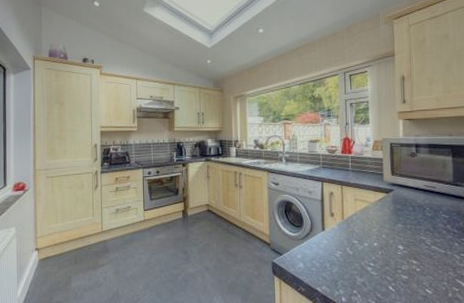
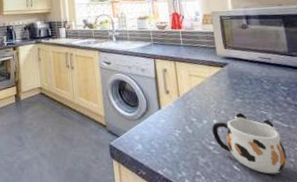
mug: none [372,237,441,296] -> present [212,112,288,174]

